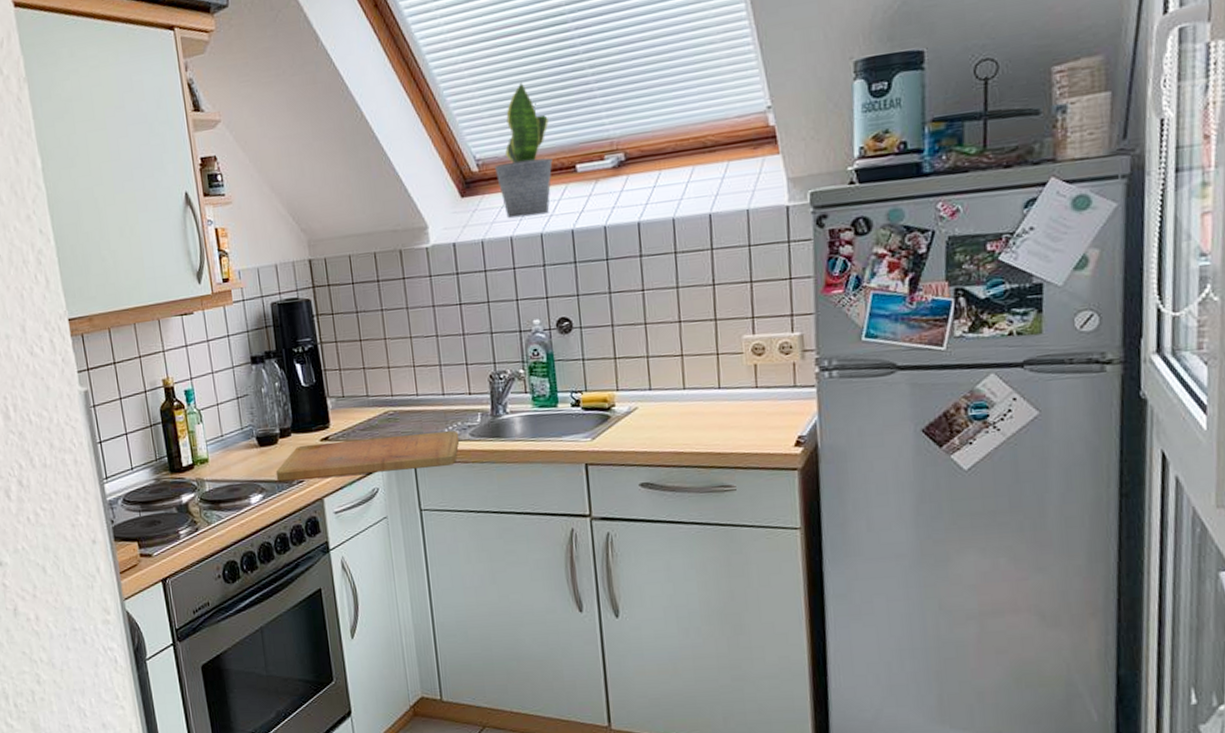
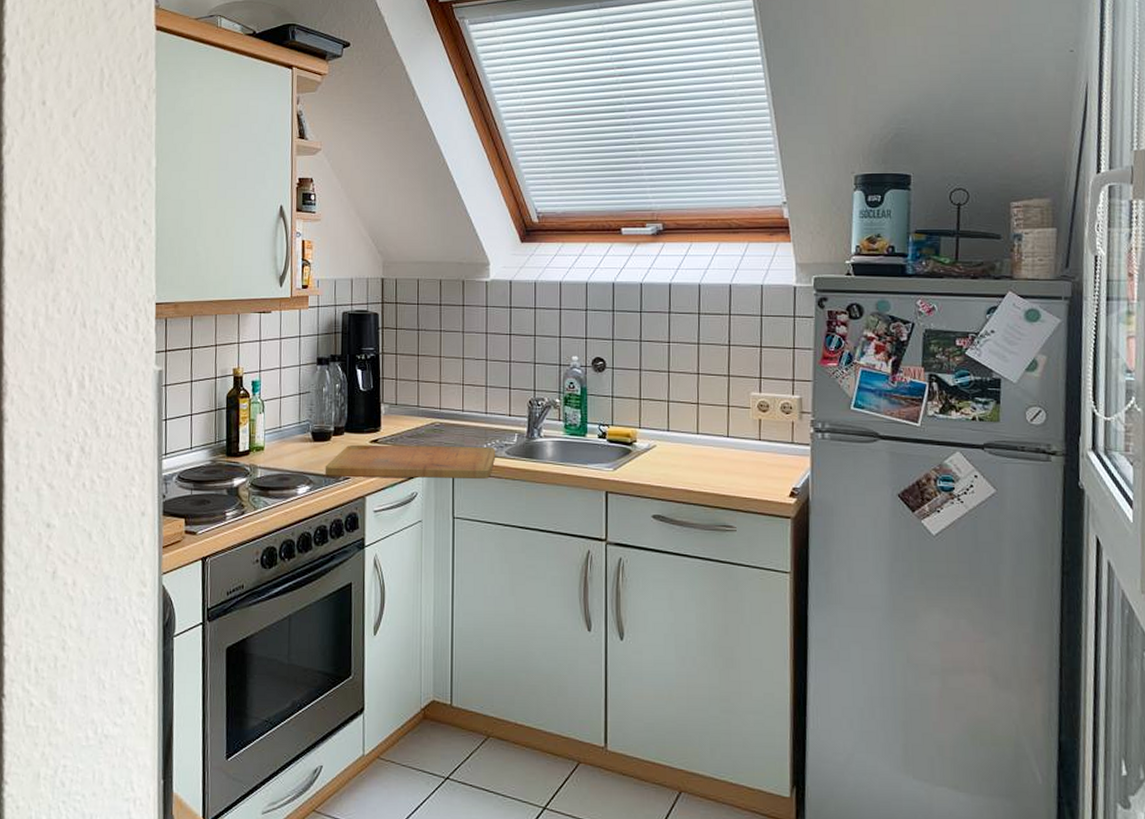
potted plant: present [494,82,553,219] -> none [552,154,603,266]

